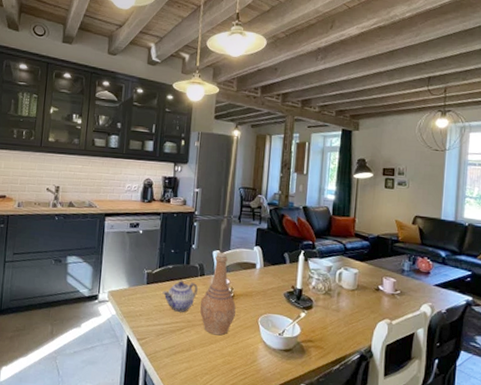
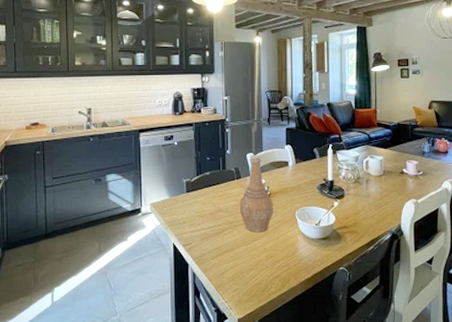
teapot: present [162,280,198,312] -> none [202,185,236,215]

